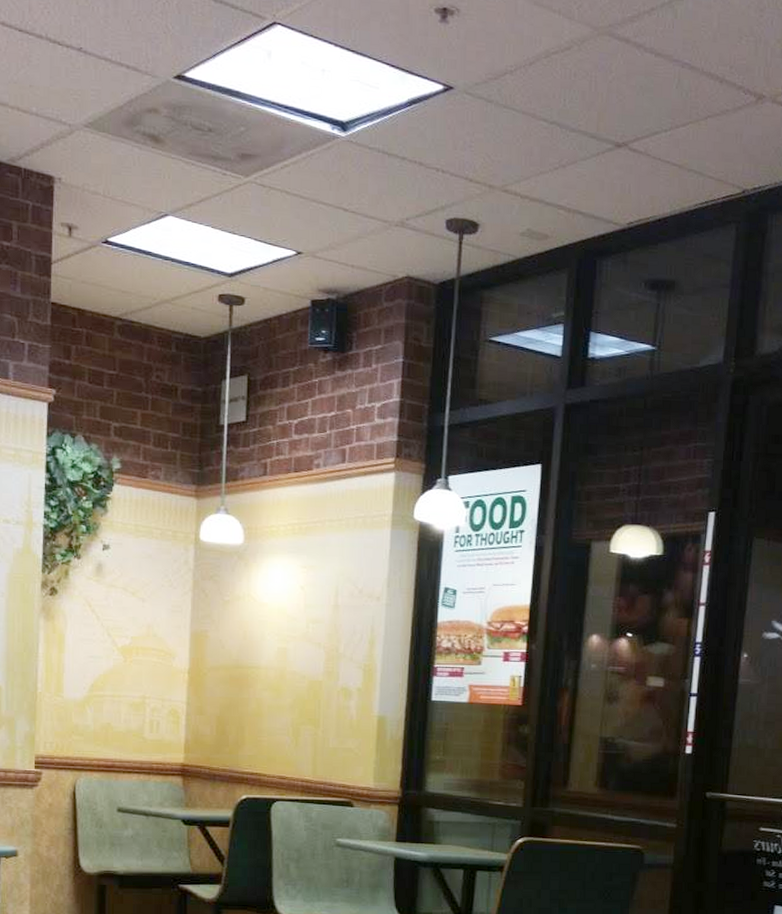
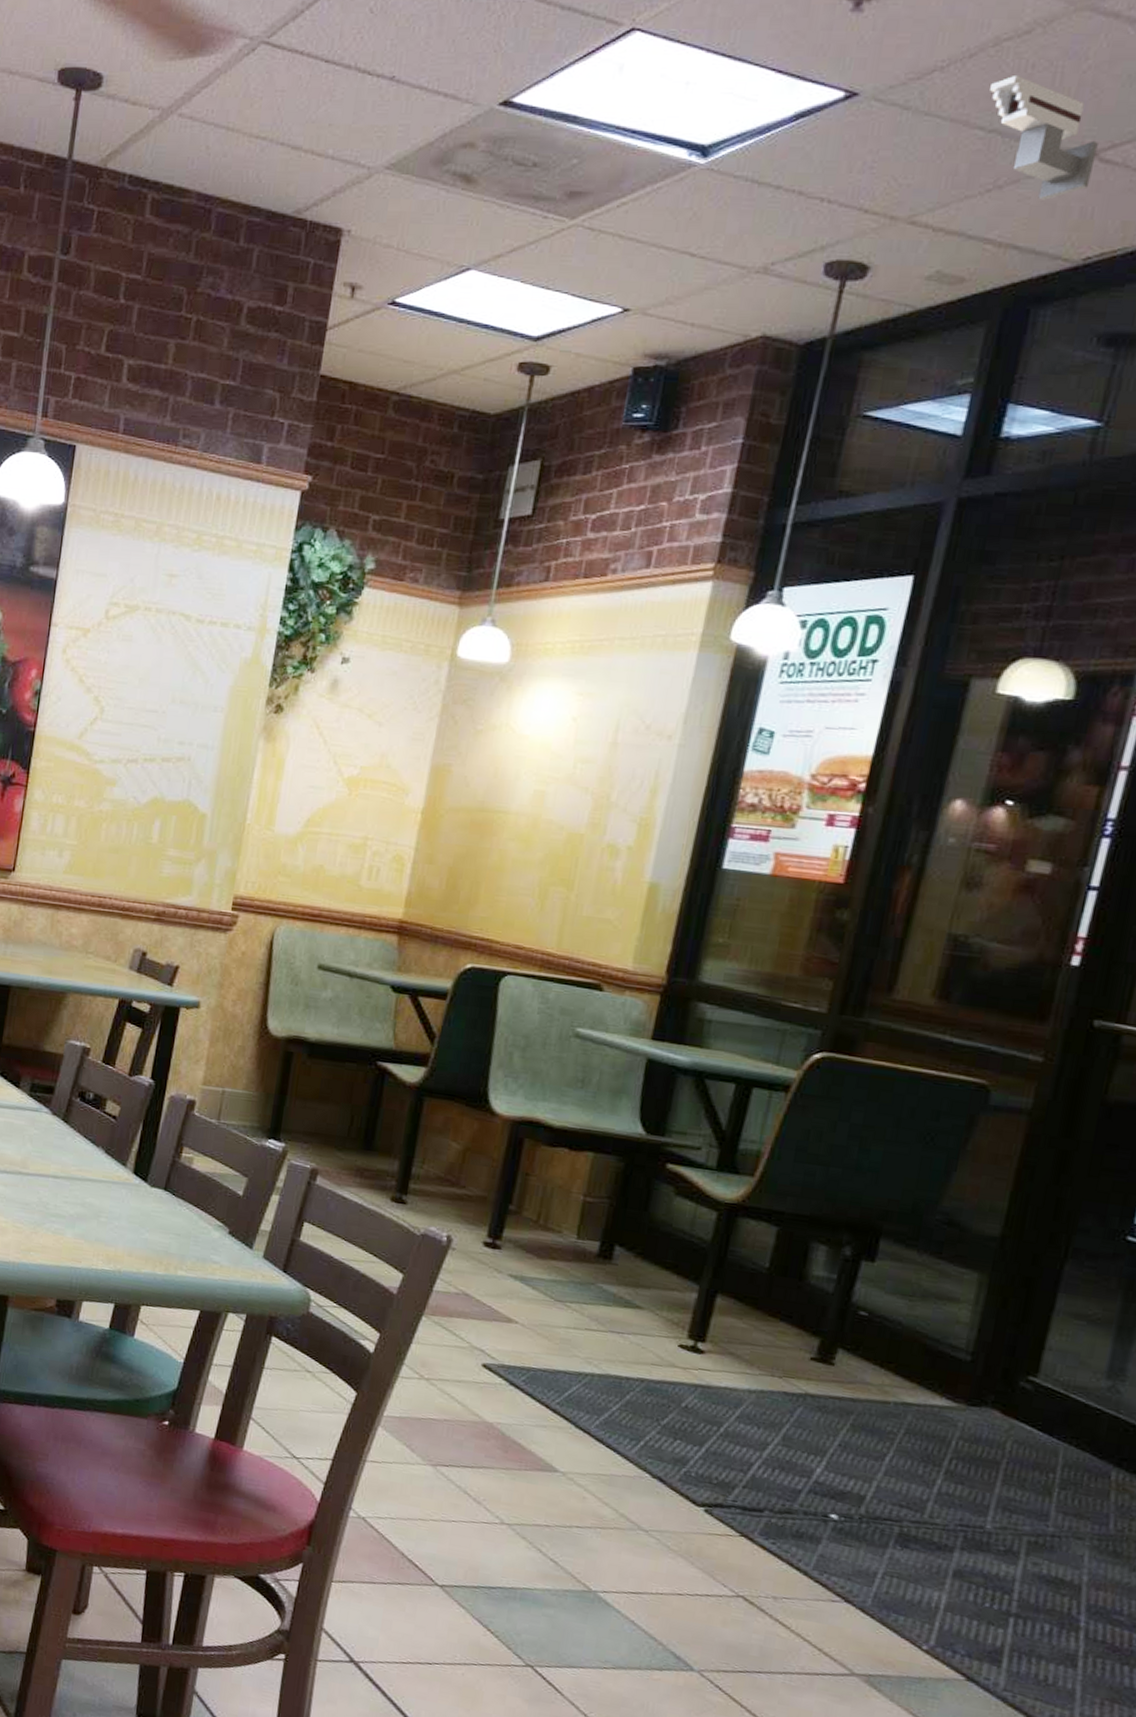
security camera: none [546,80,627,178] -> present [988,74,1098,200]

